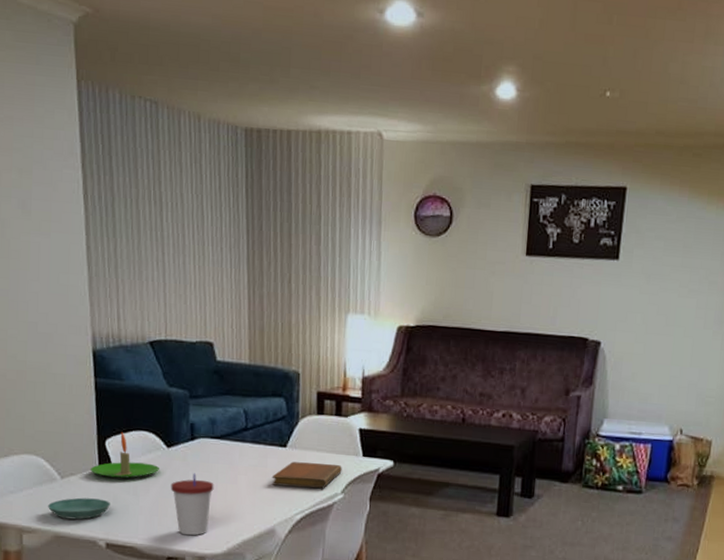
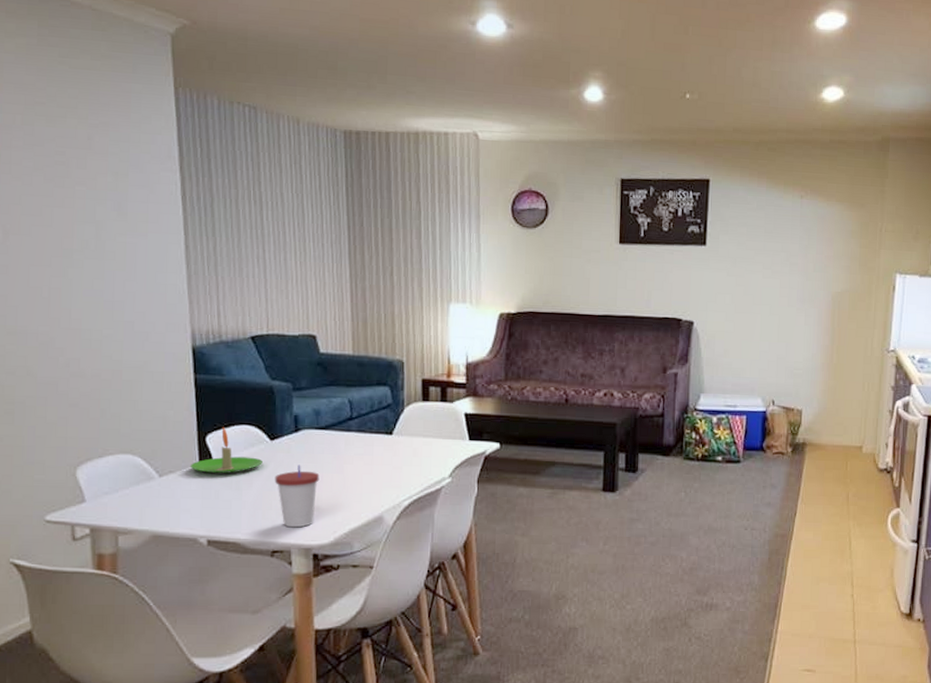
saucer: present [48,497,110,520] -> none [145,495,212,518]
notebook: present [271,462,342,489] -> none [378,448,449,474]

